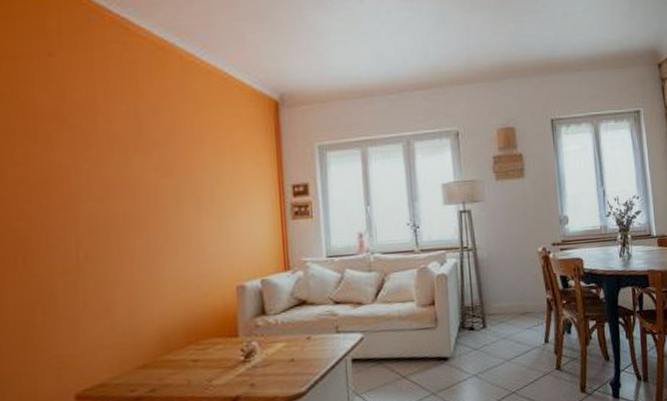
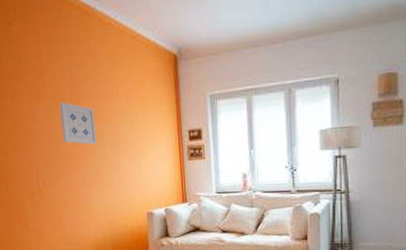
wall art: none [116,151,170,204] -> present [59,102,97,145]

